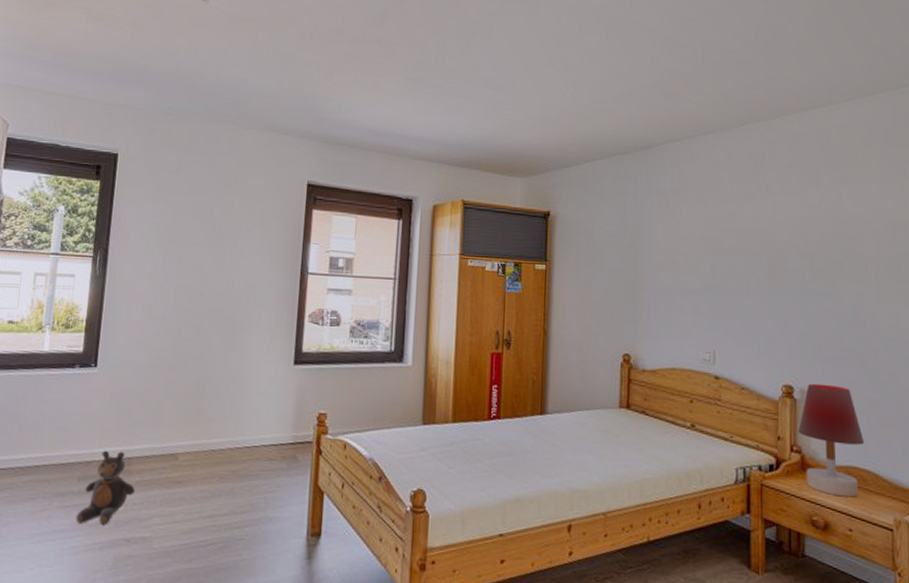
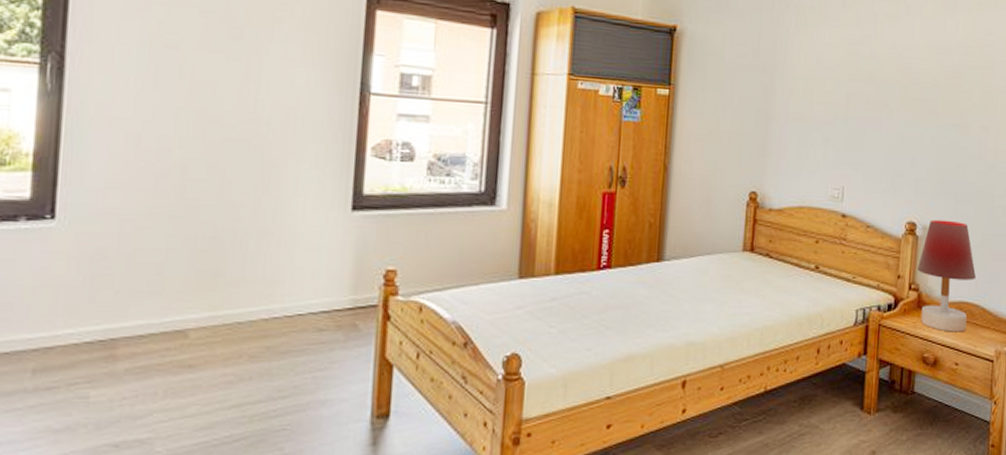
teddy bear: present [75,450,135,525] -> none [32,331,124,429]

